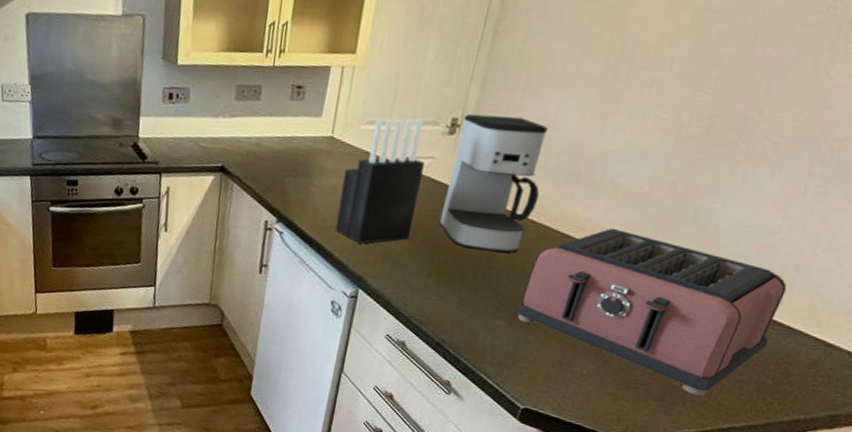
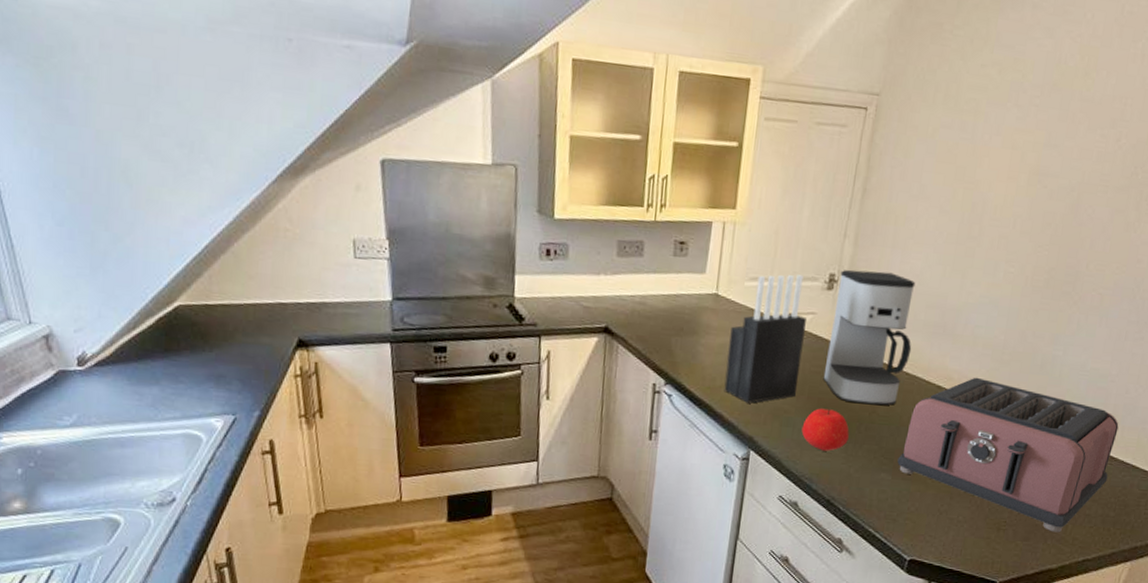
apple: none [413,252,465,295] -> present [801,408,849,451]

